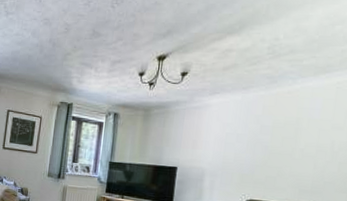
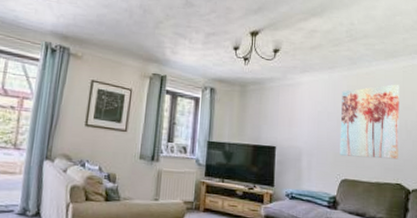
wall art: none [247,102,330,182] -> present [340,84,399,160]

